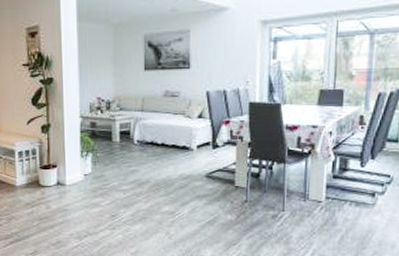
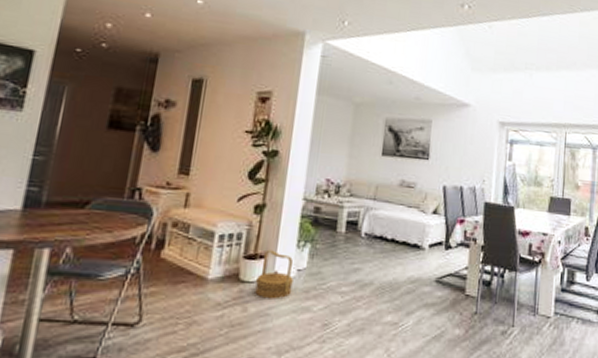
basket: none [53,160,82,198] -> present [255,249,293,299]

